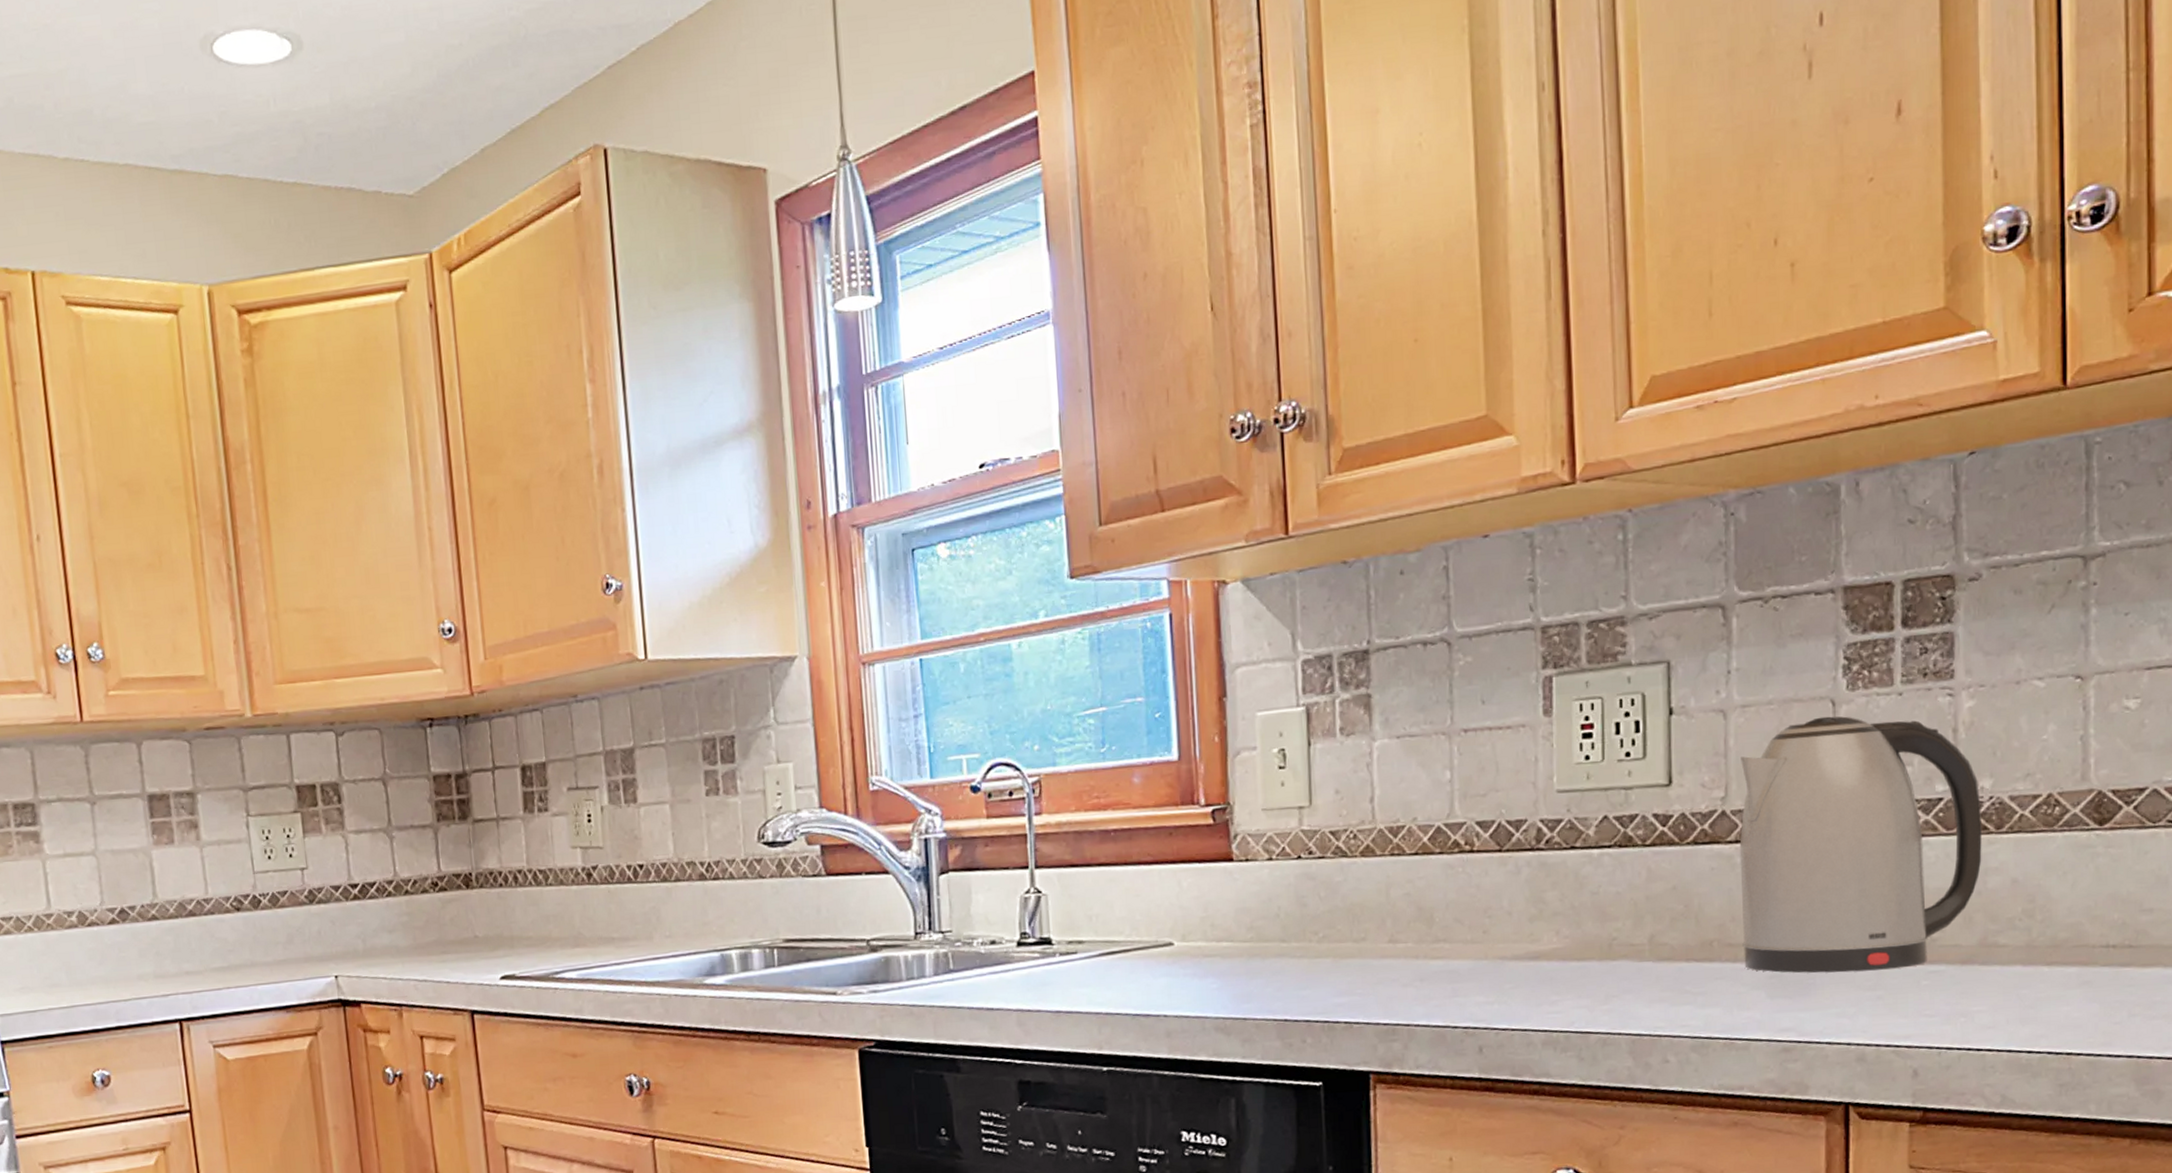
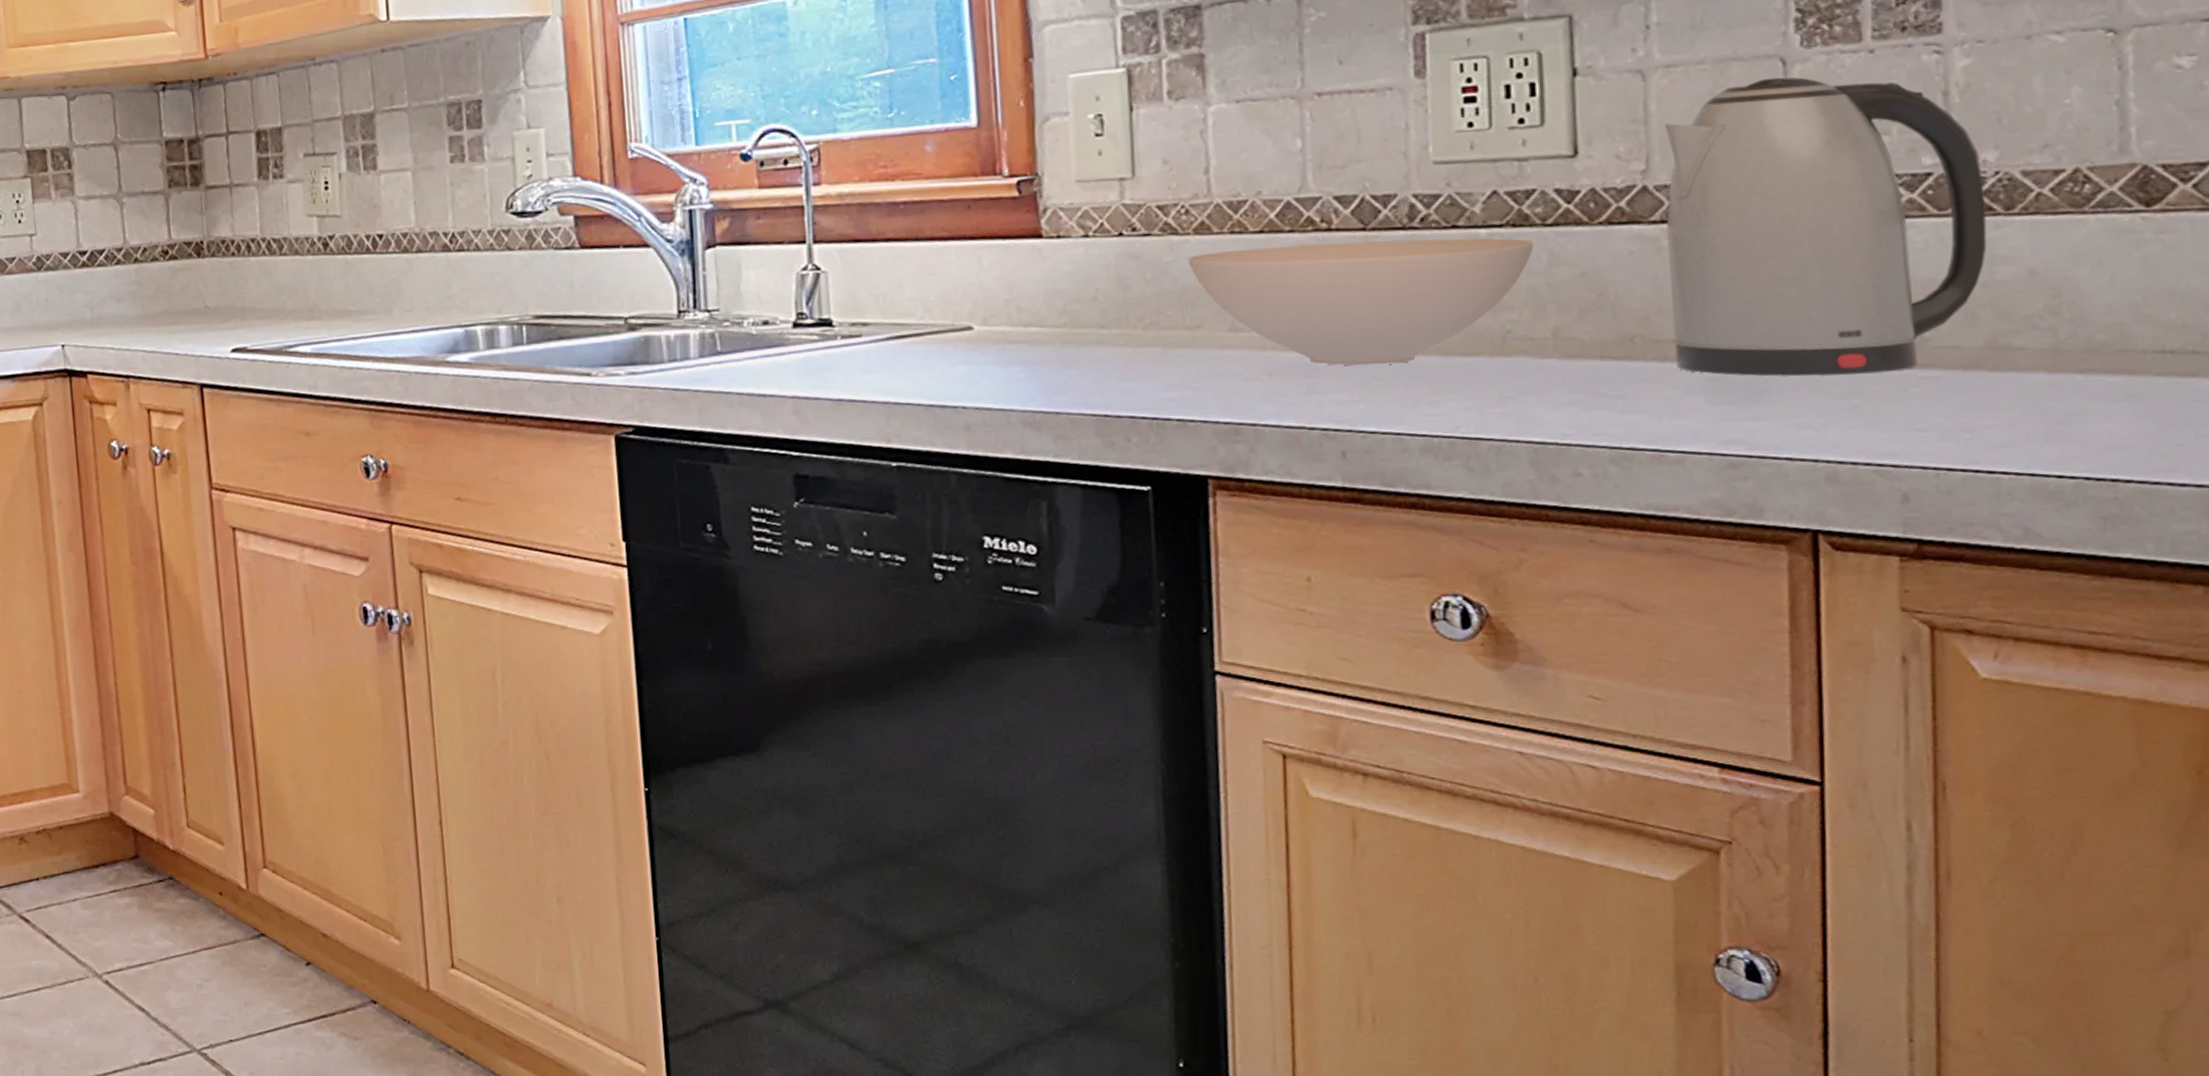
bowl: none [1355,857,1636,971] -> present [1188,238,1534,366]

